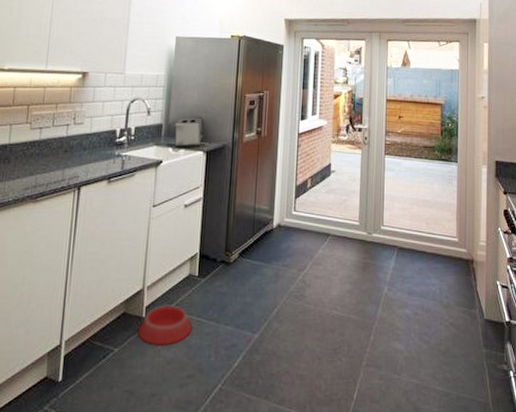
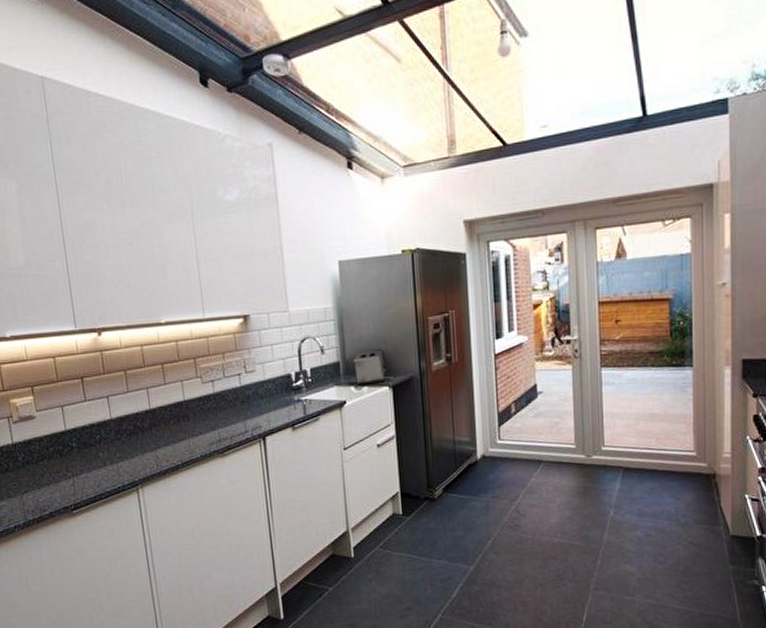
pet bowl: present [137,305,193,346] -> none [348,544,404,583]

